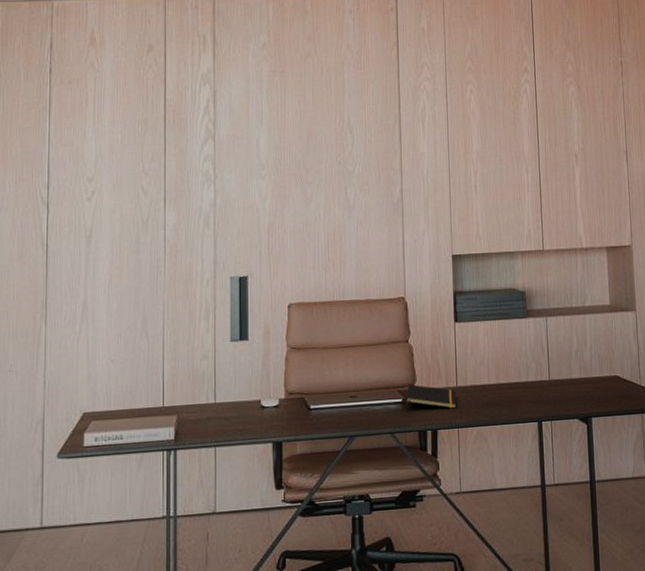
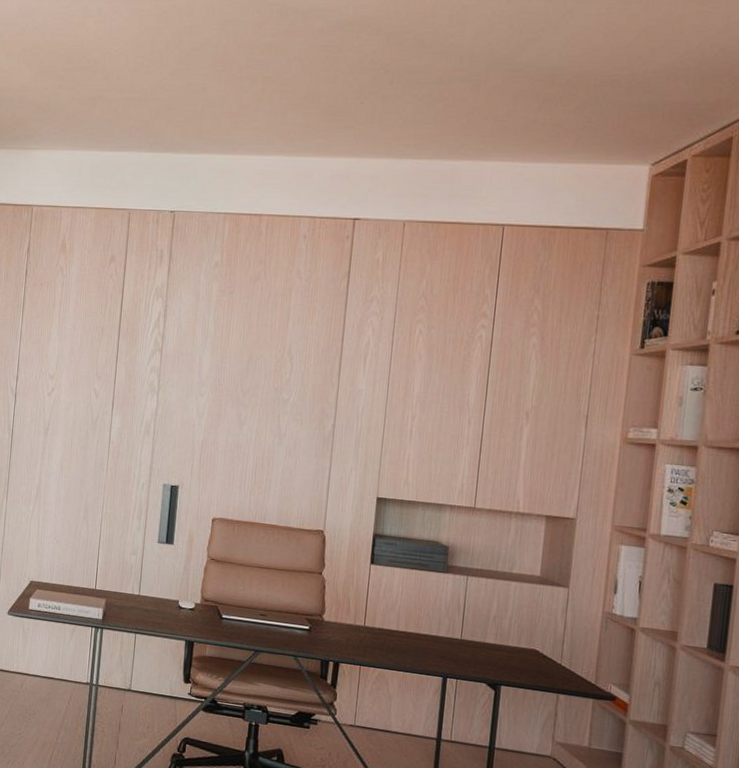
notepad: present [405,384,457,412] -> none [312,614,363,647]

